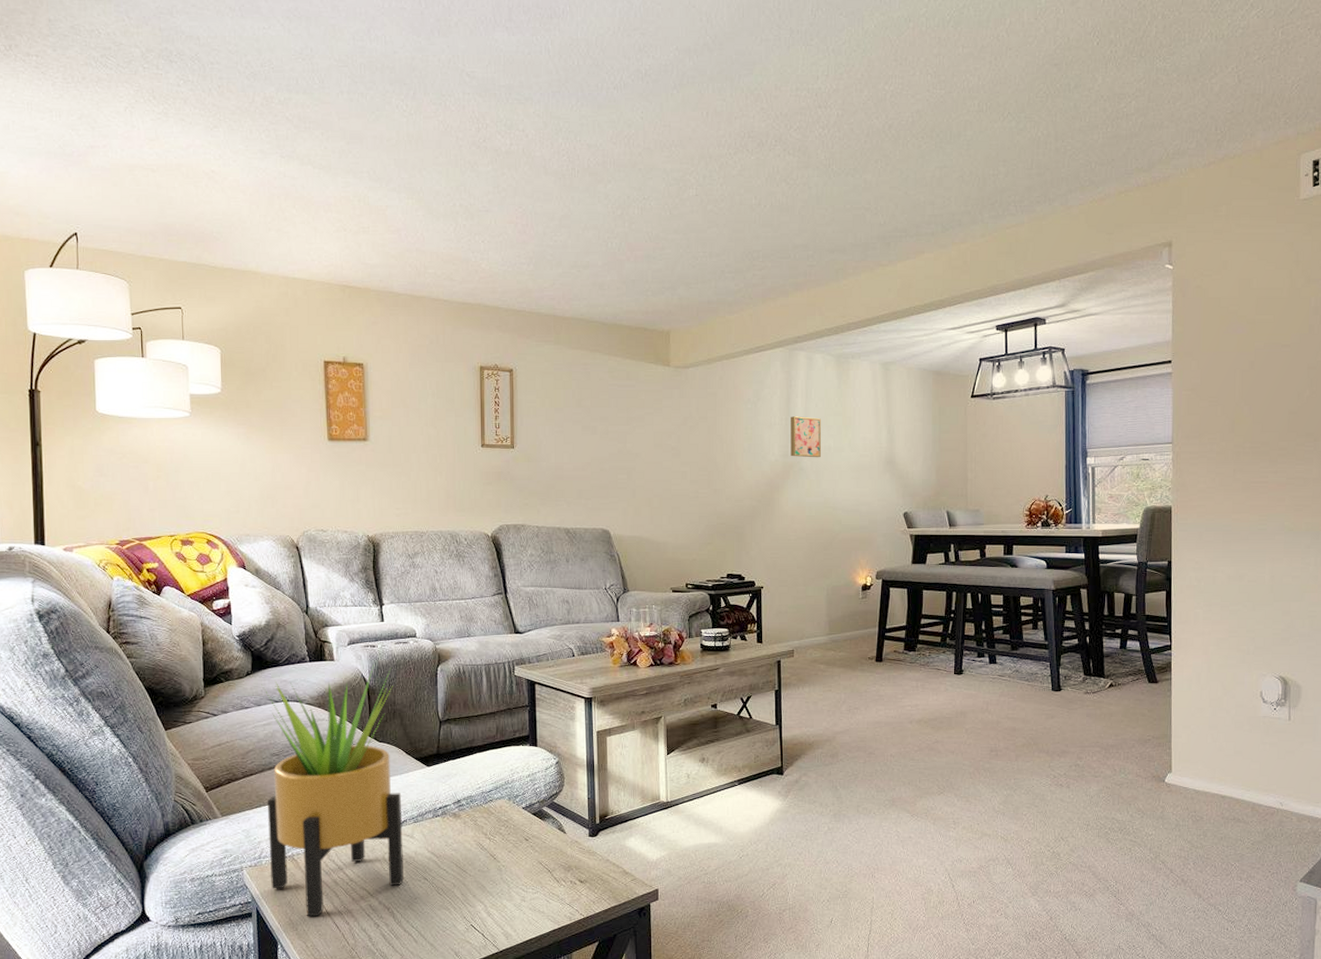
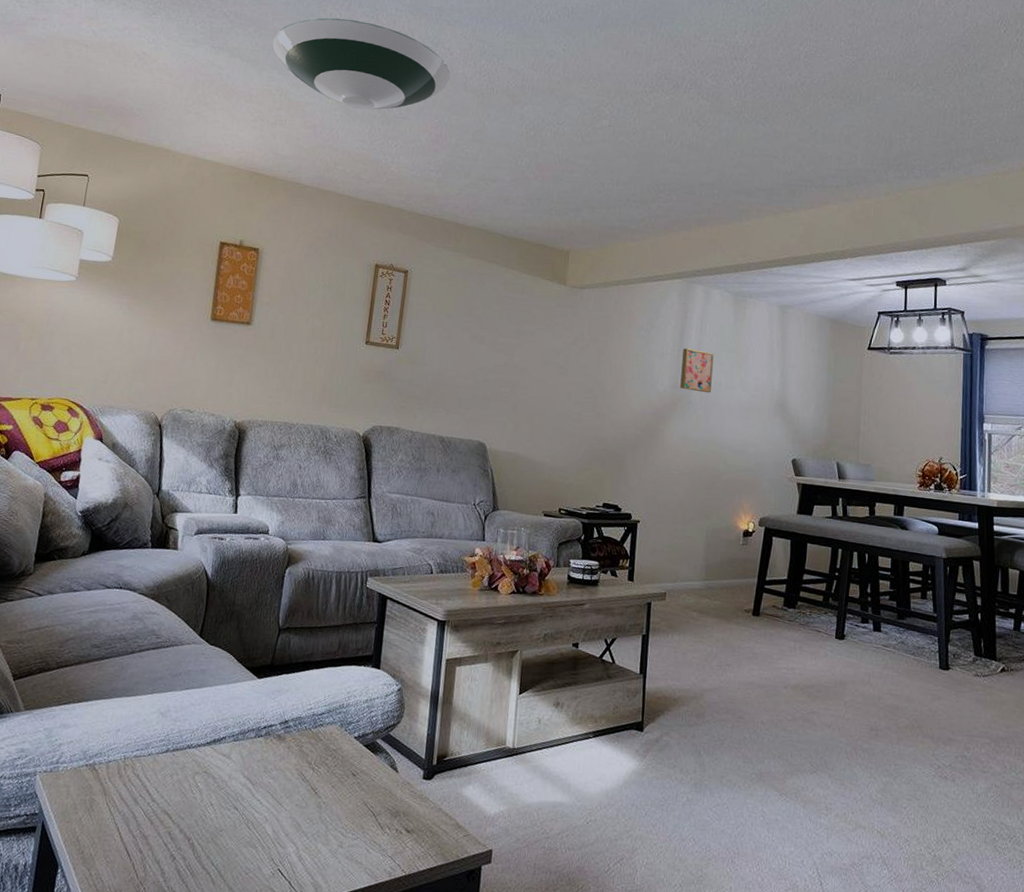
potted plant: present [261,664,404,917] -> none [63,558,237,840]
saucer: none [341,109,528,208] -> present [272,17,450,111]

